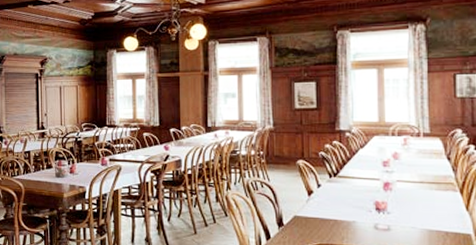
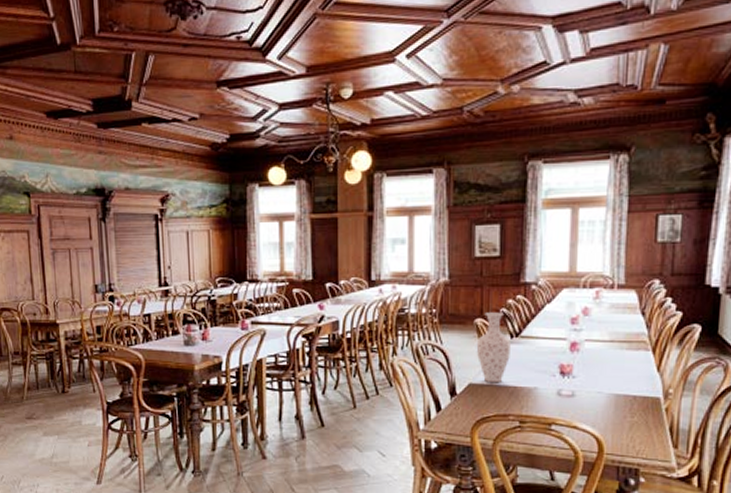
vase: none [299,155,330,217] -> present [476,312,510,383]

